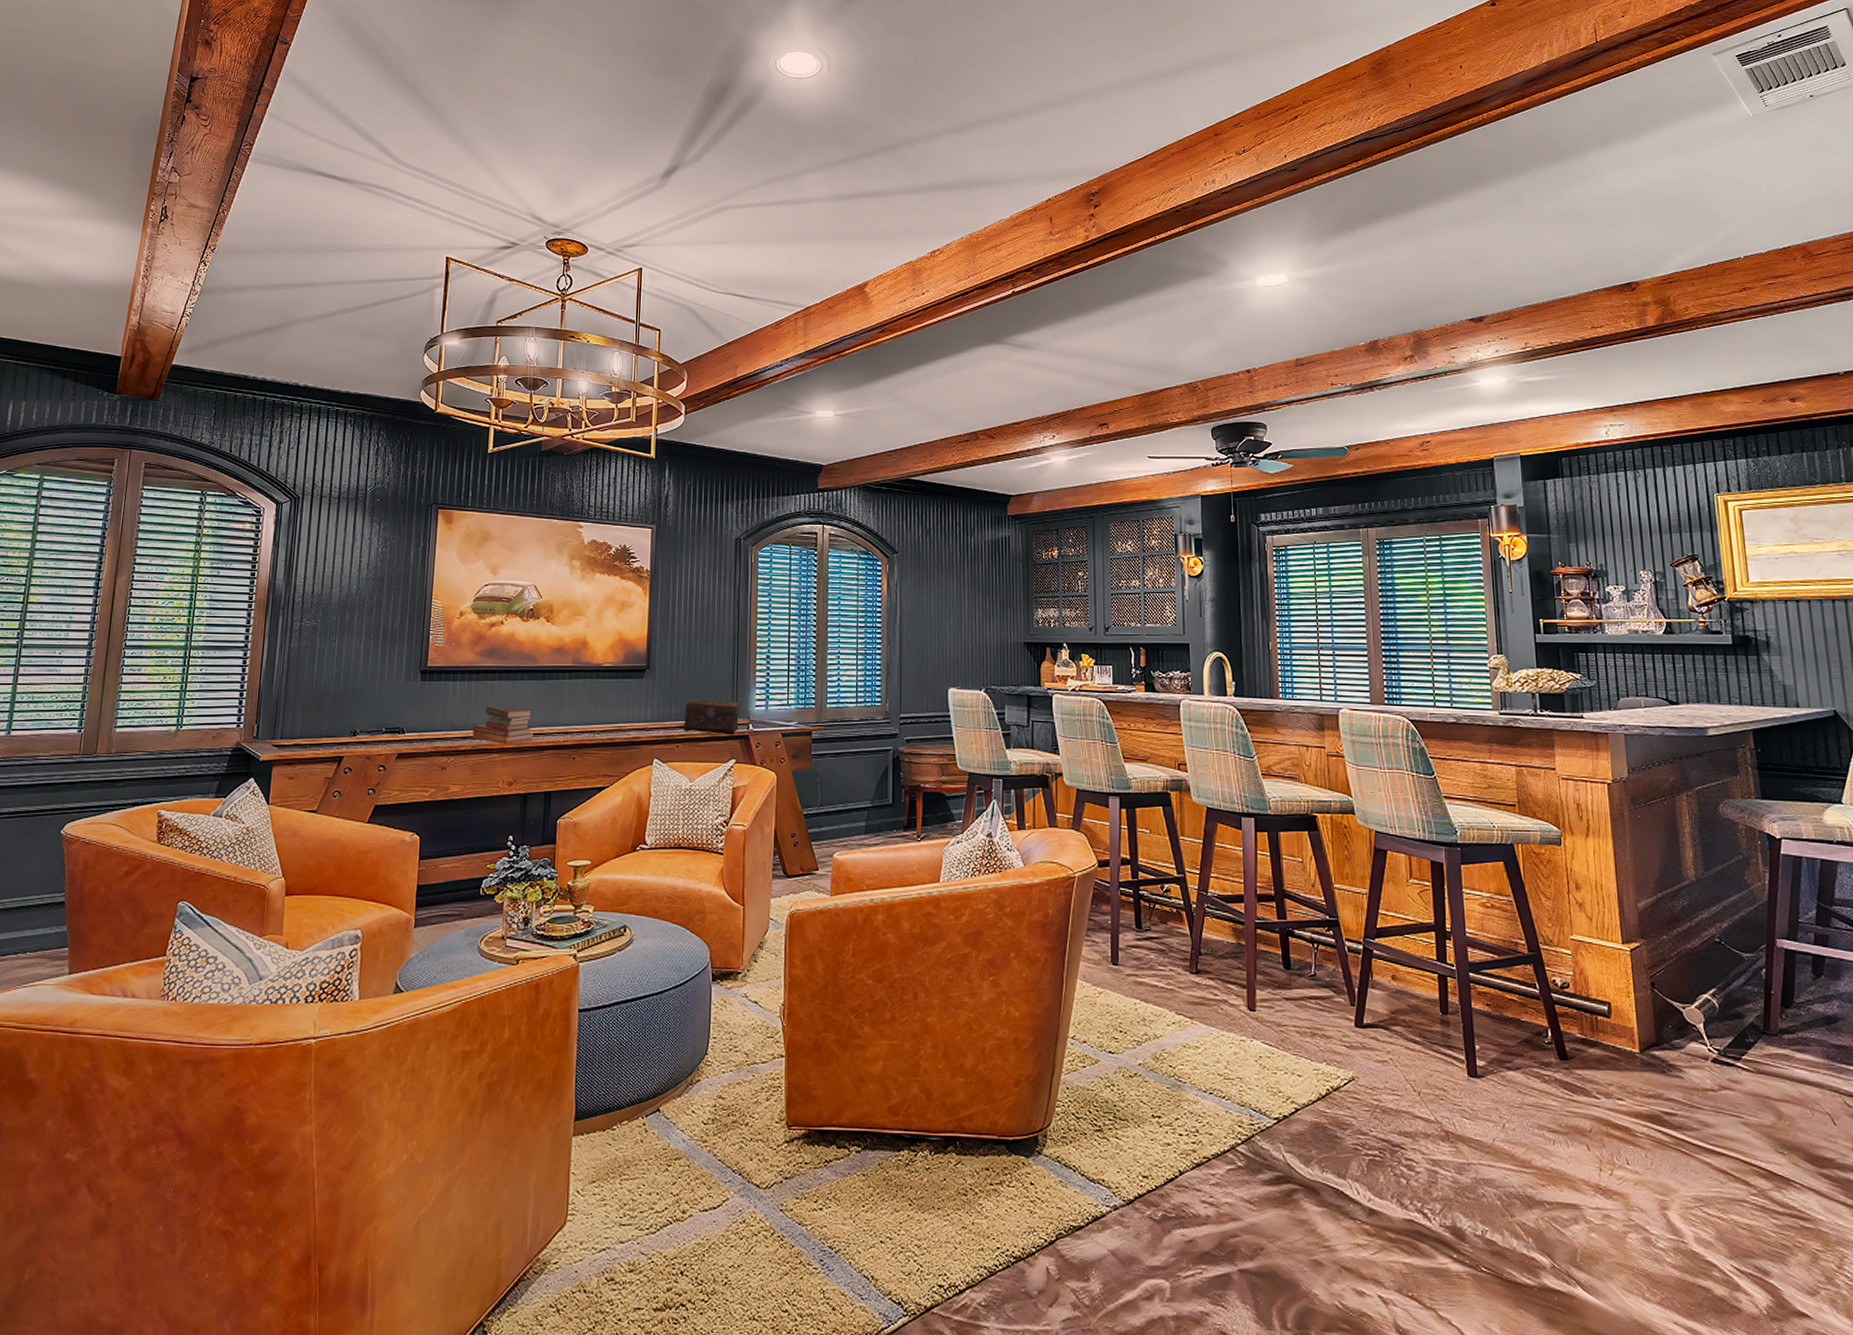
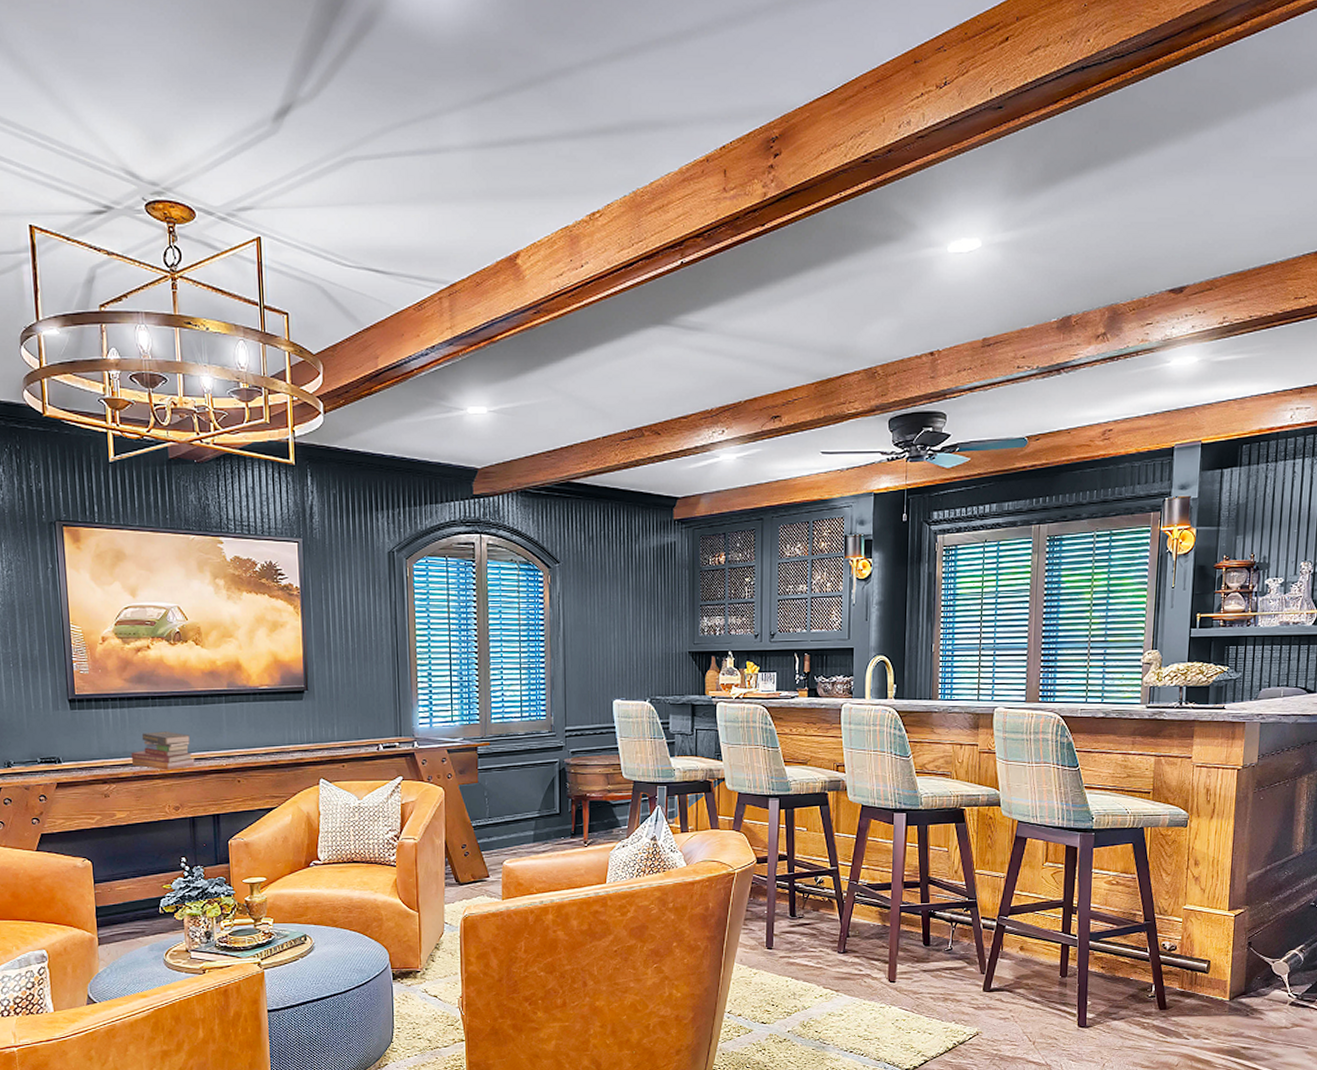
decorative box: present [683,699,739,735] -> none [347,719,404,754]

